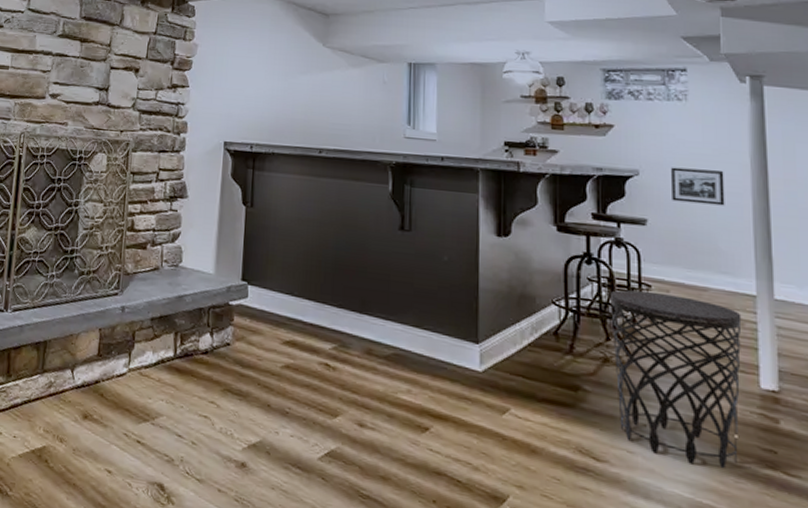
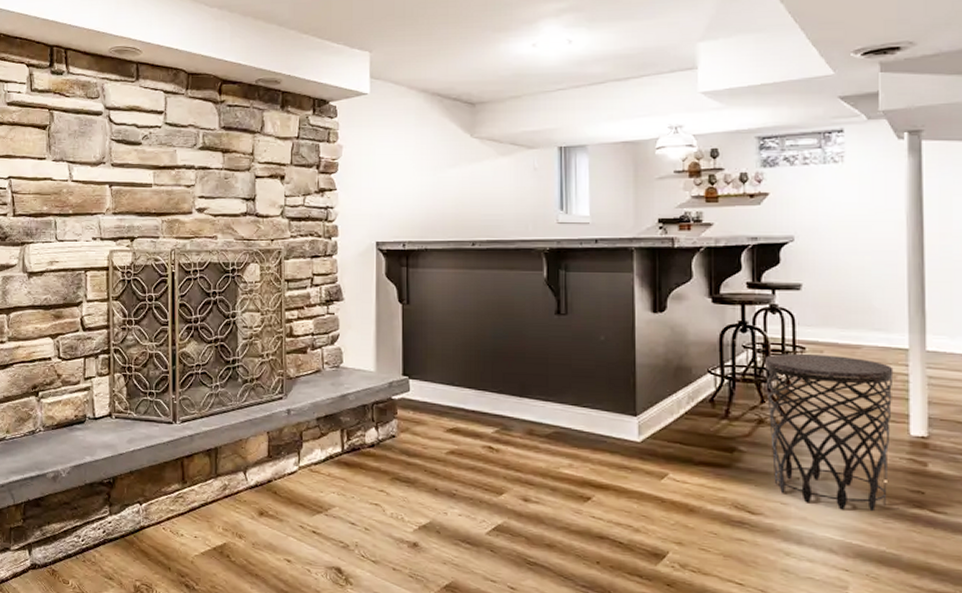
picture frame: present [671,167,725,206] -> none [827,230,880,265]

